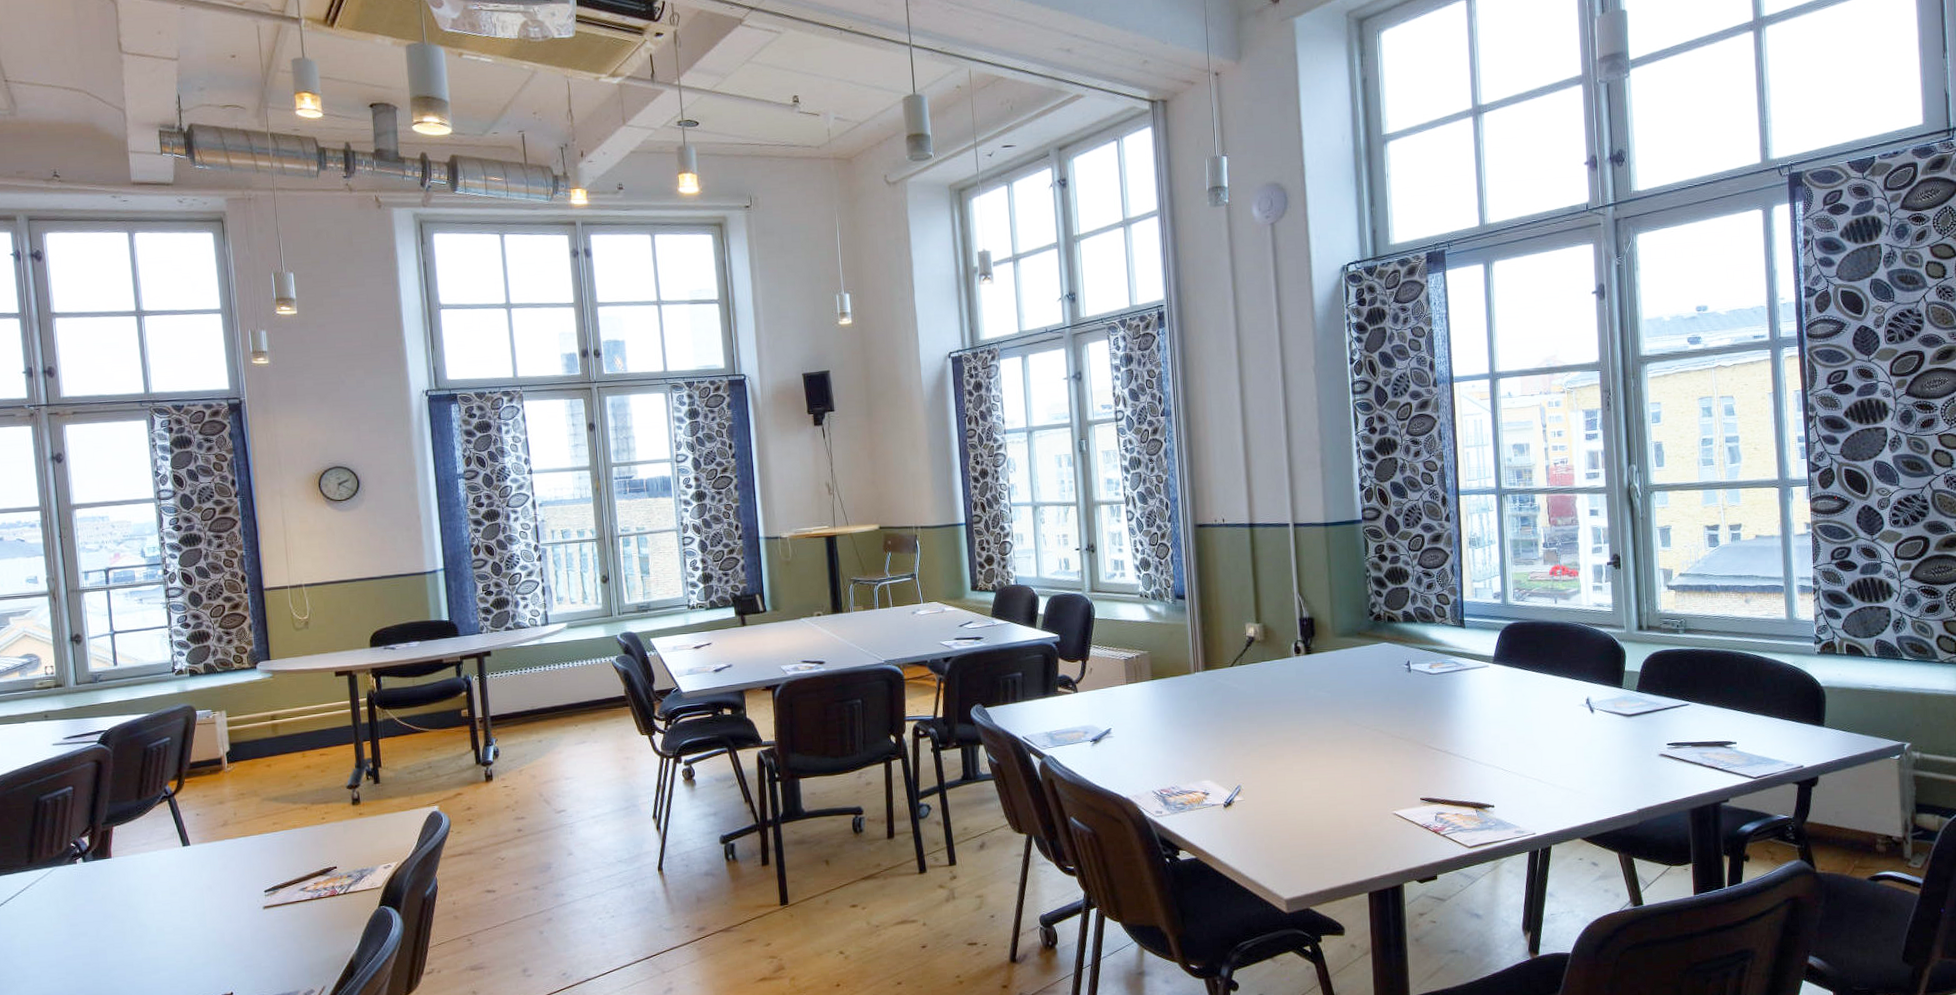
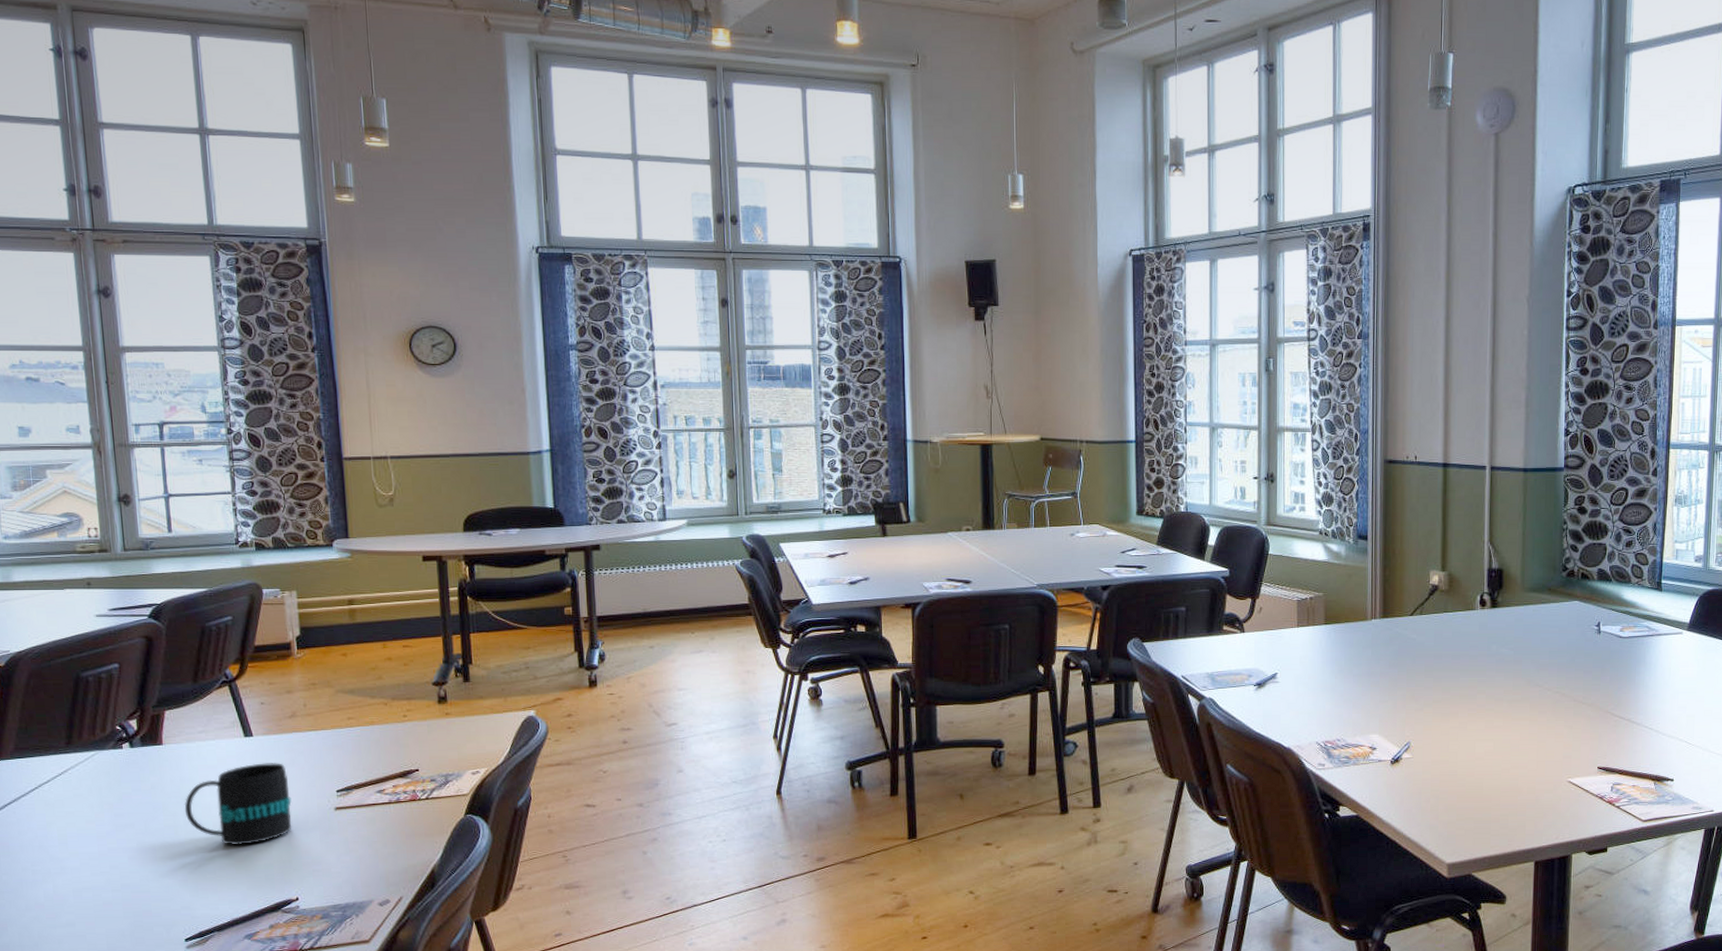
mug: none [131,868,226,947] -> present [184,763,292,846]

